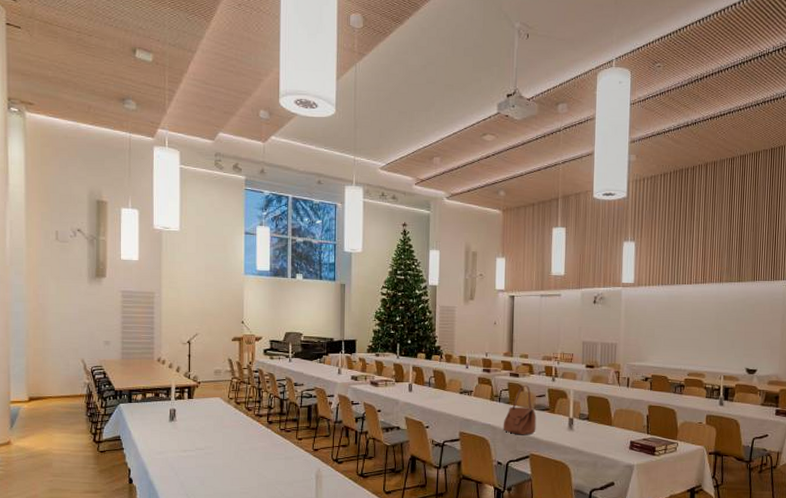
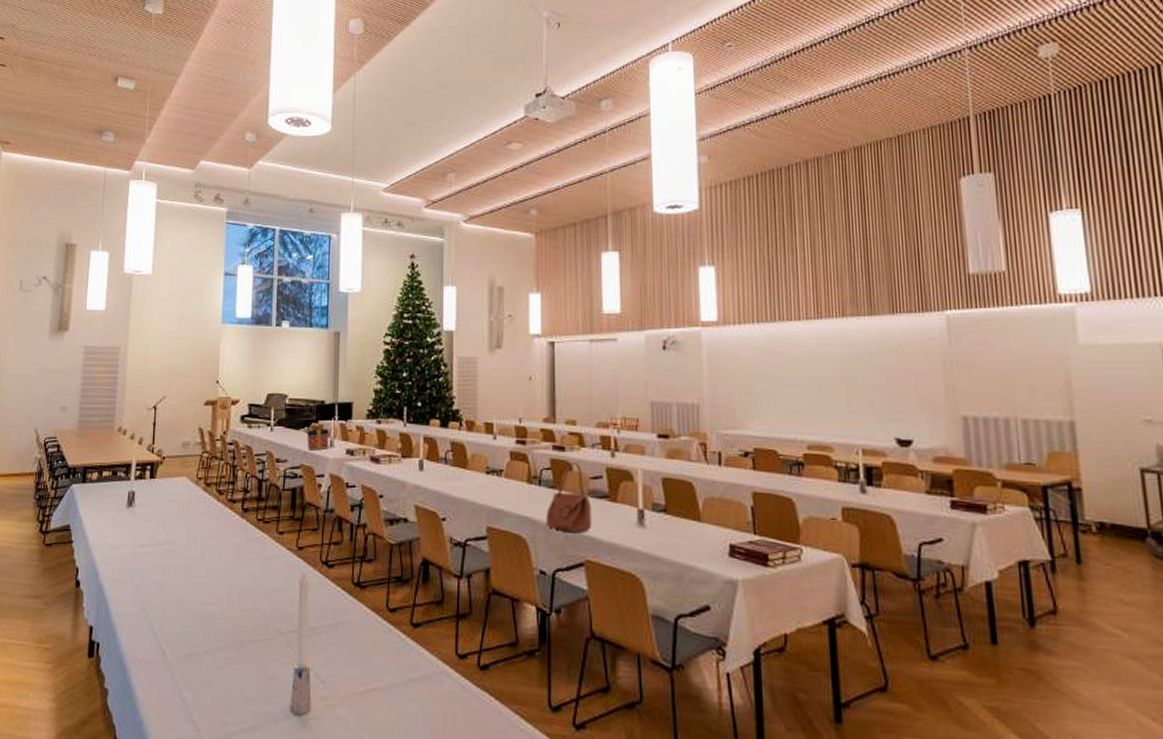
gift box: none [318,355,337,377] -> present [306,422,329,451]

